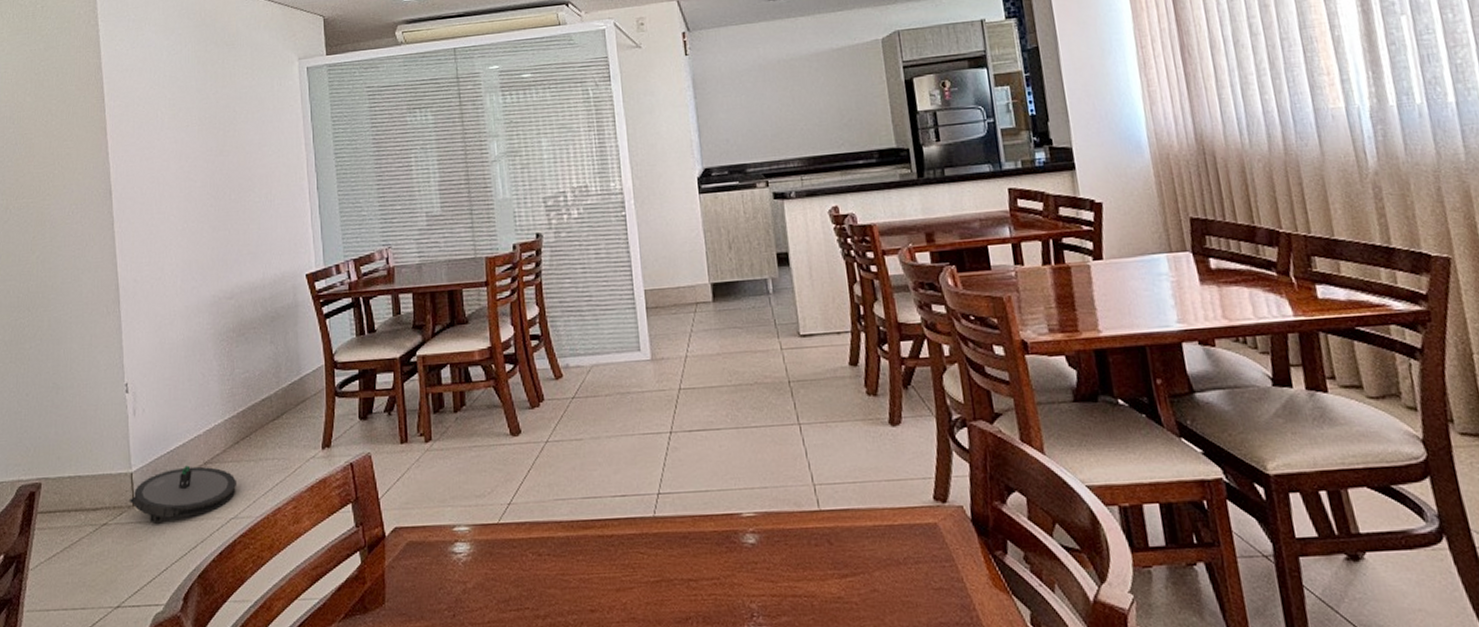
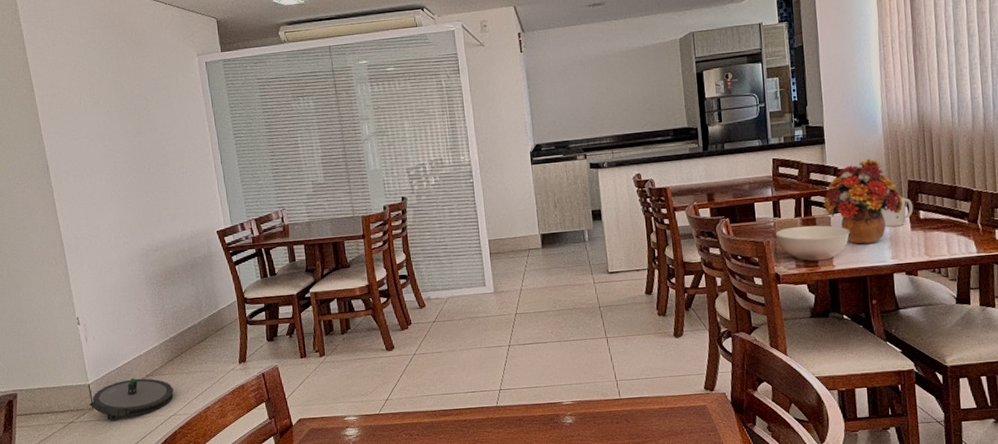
bowl: none [1017,276,1118,324] -> present [775,225,850,261]
flower arrangement: none [1078,188,1187,303] -> present [823,158,904,245]
mug: none [1156,239,1201,280] -> present [881,197,914,227]

